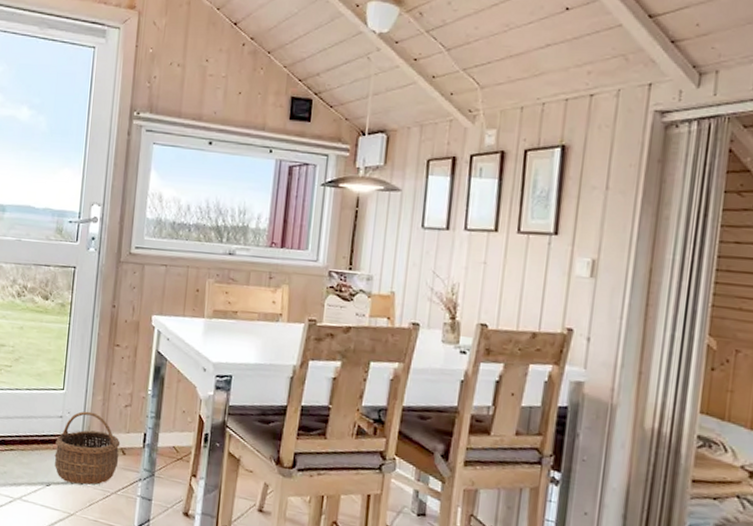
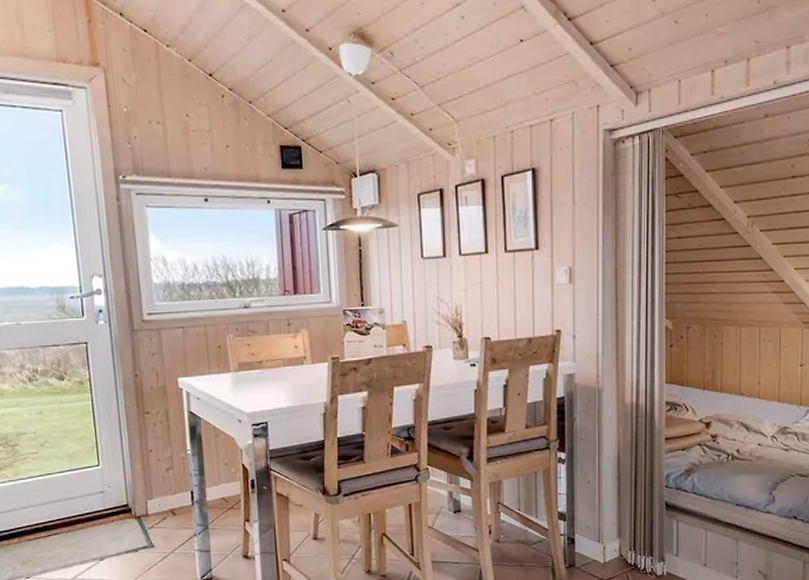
wicker basket: present [54,411,121,485] -> none [101,481,170,553]

